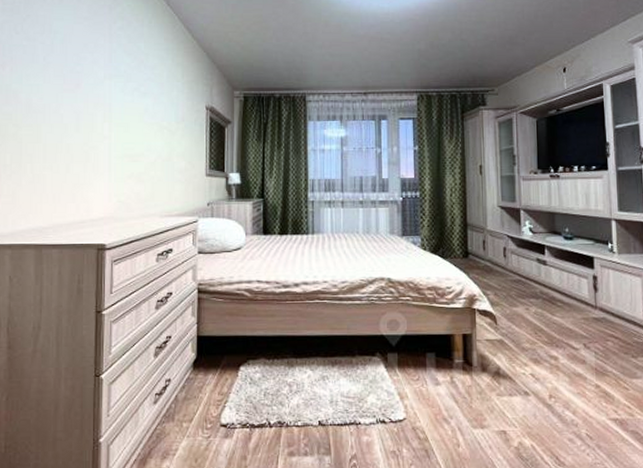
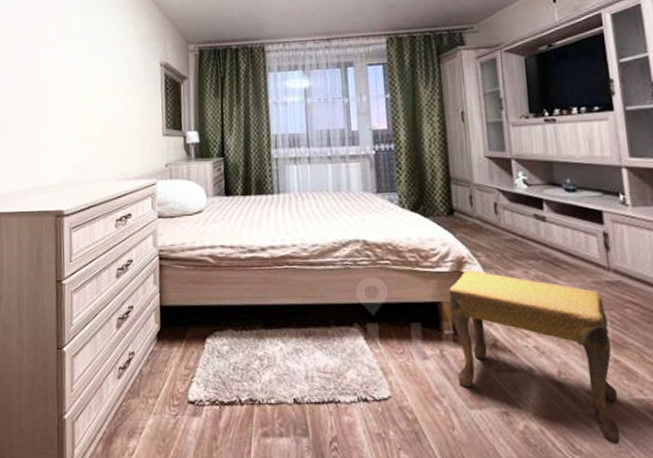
footstool: none [460,307,597,457] -> present [449,270,621,444]

